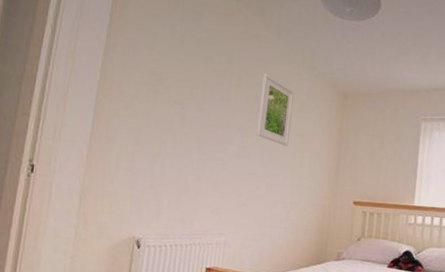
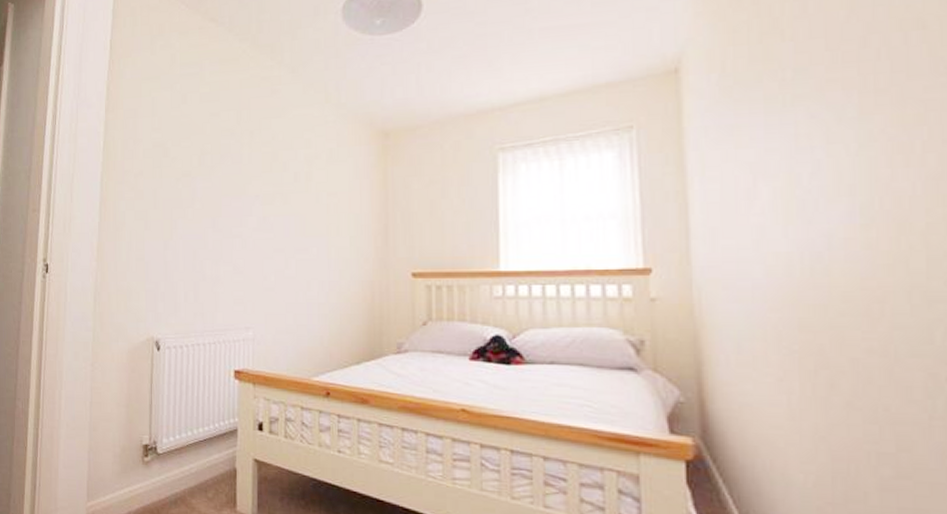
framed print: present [256,73,295,147] -> none [278,122,320,211]

